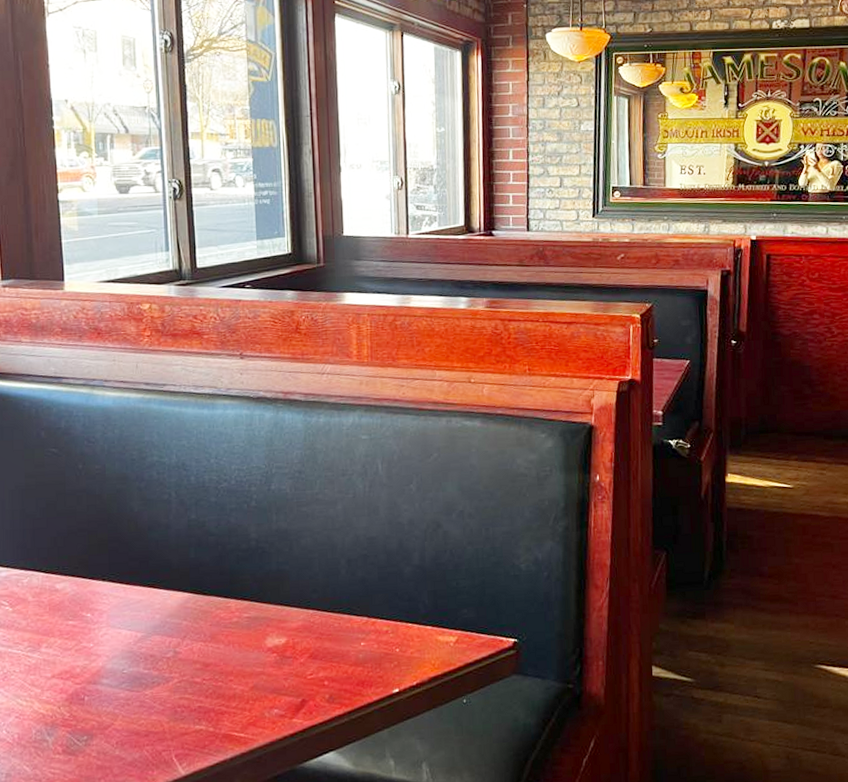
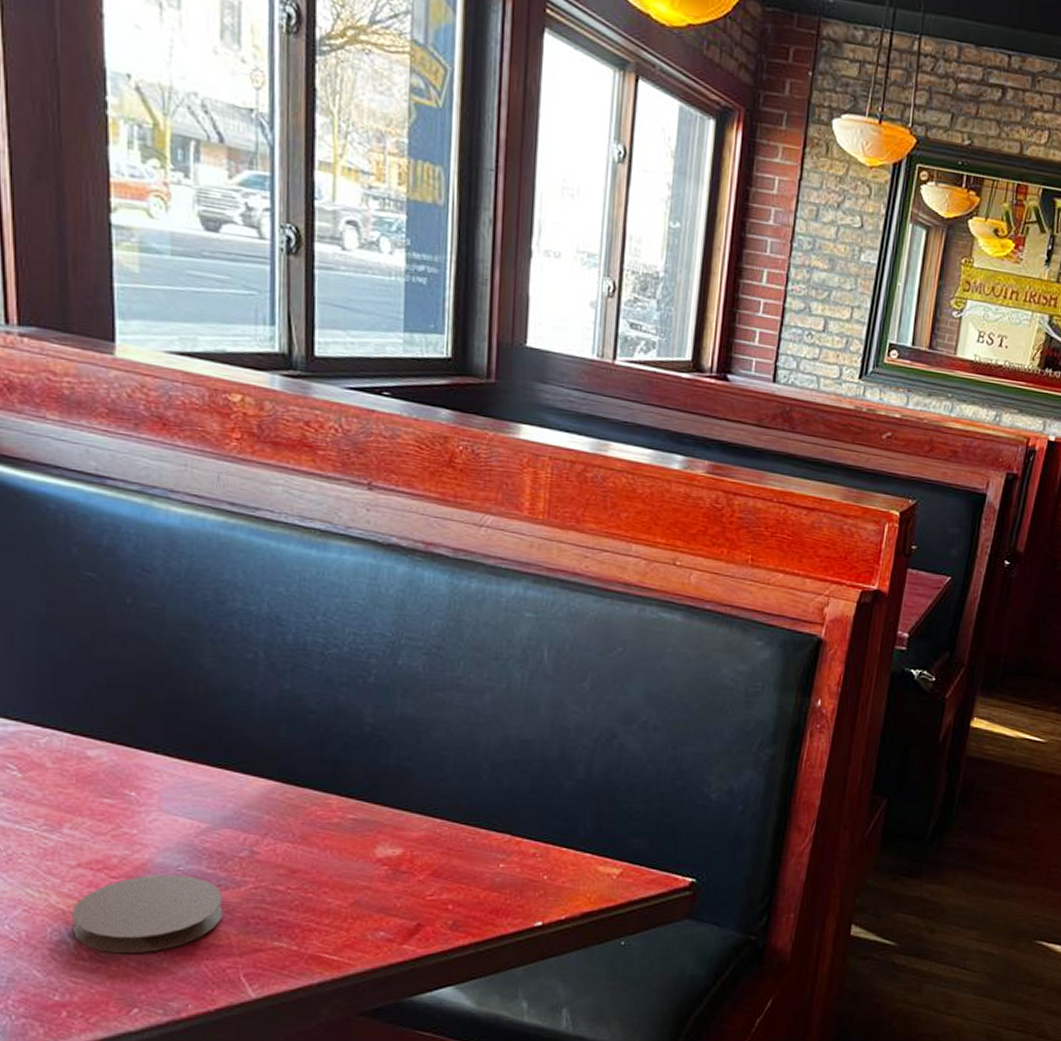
coaster: none [49,677,157,747] -> present [71,875,224,954]

